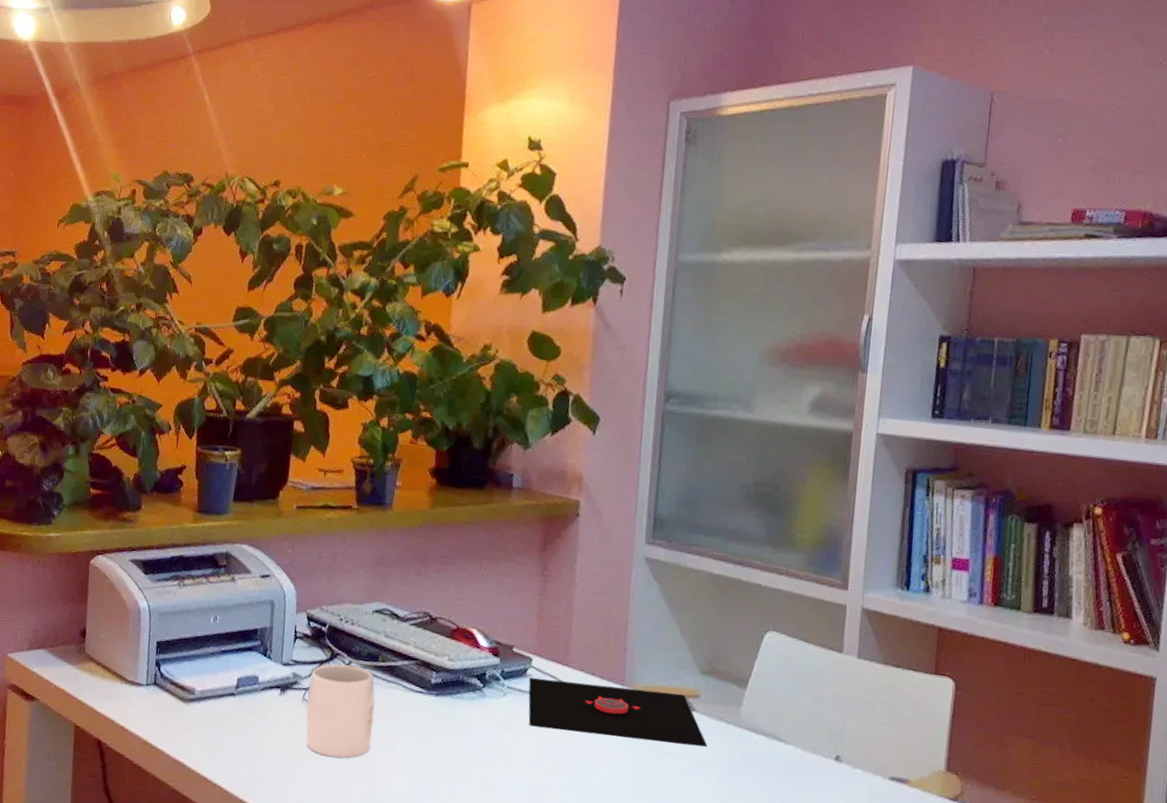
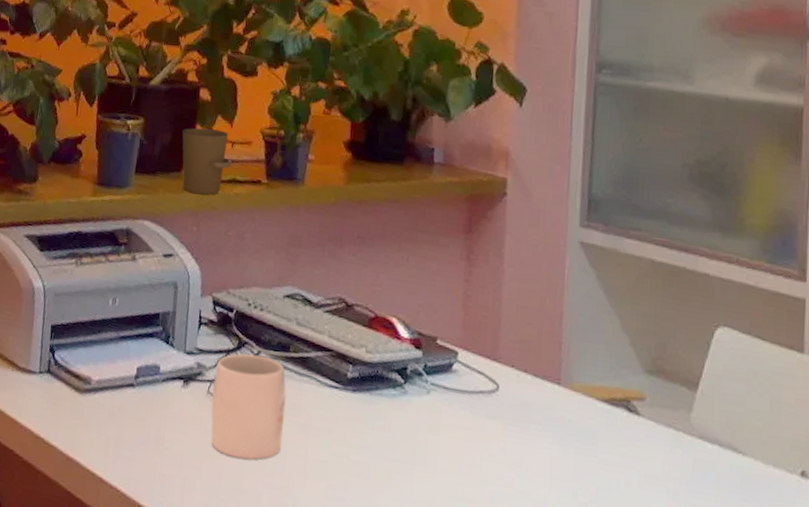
cup: none [277,457,324,520] -> present [182,127,232,195]
mouse pad: present [528,677,708,748] -> none [454,373,656,458]

